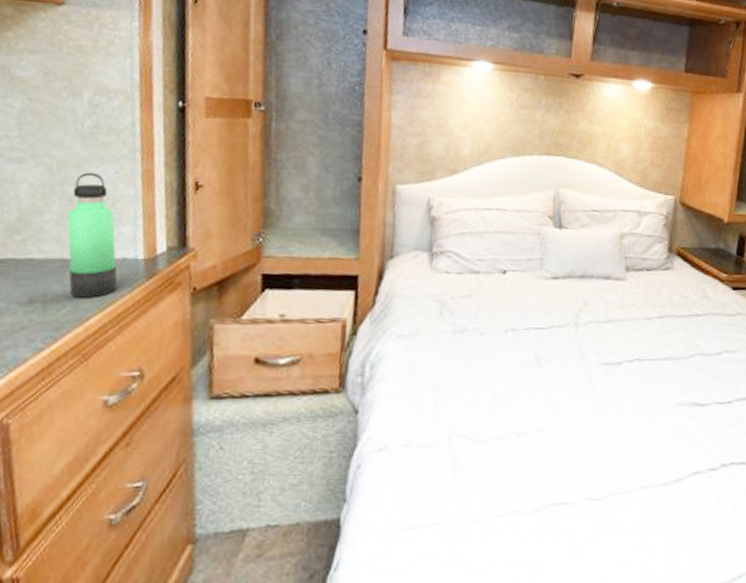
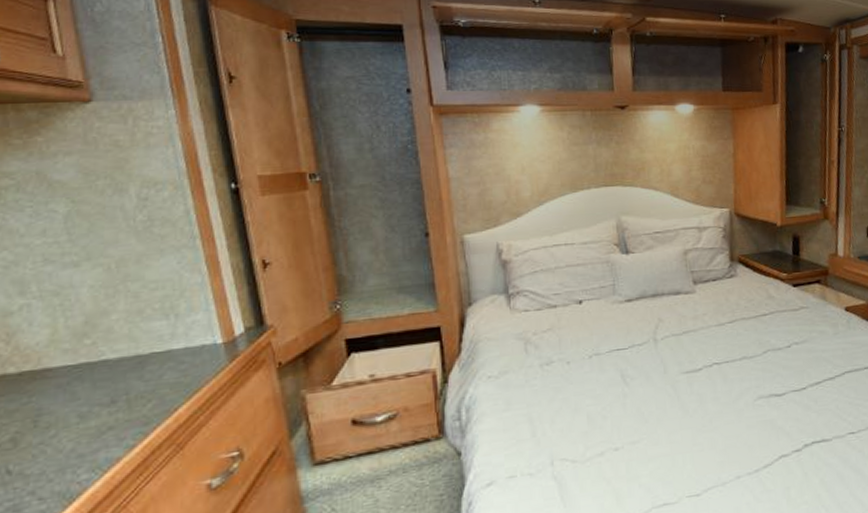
thermos bottle: present [67,172,118,298] -> none [135,265,200,391]

